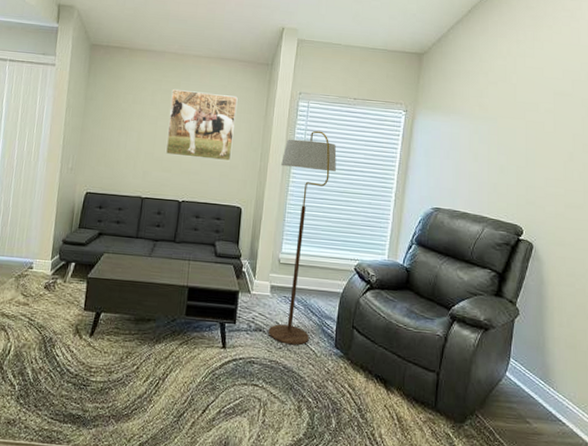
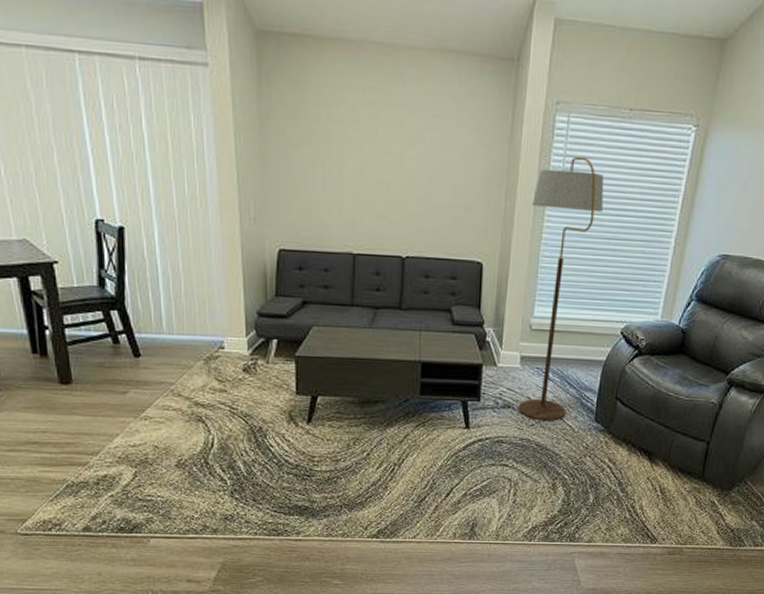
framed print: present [165,88,238,162] -> none [378,98,473,202]

